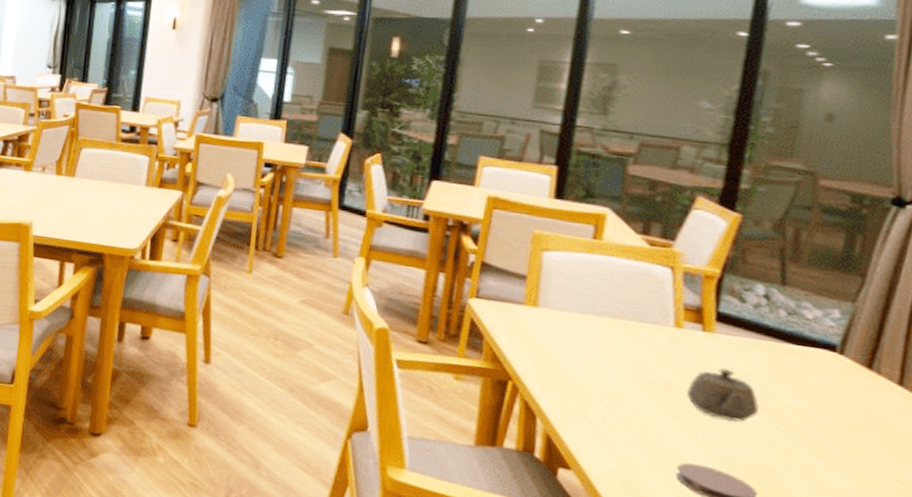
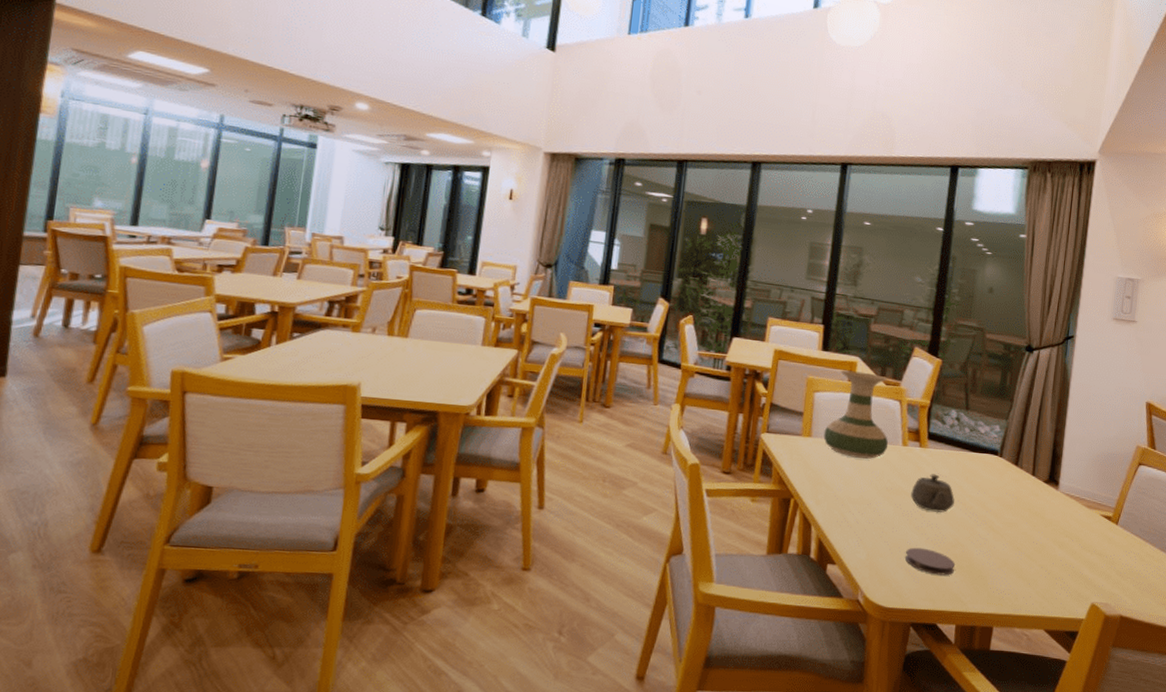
vase: none [555,224,653,341] -> present [823,370,889,459]

